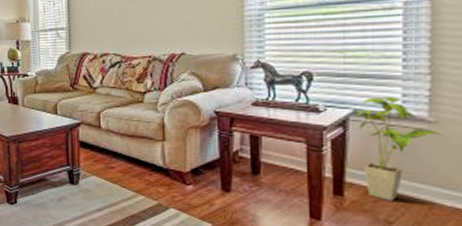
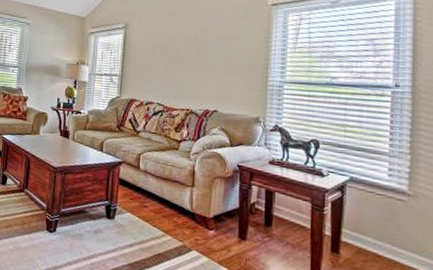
house plant: present [355,96,446,201] -> none [351,168,421,262]

